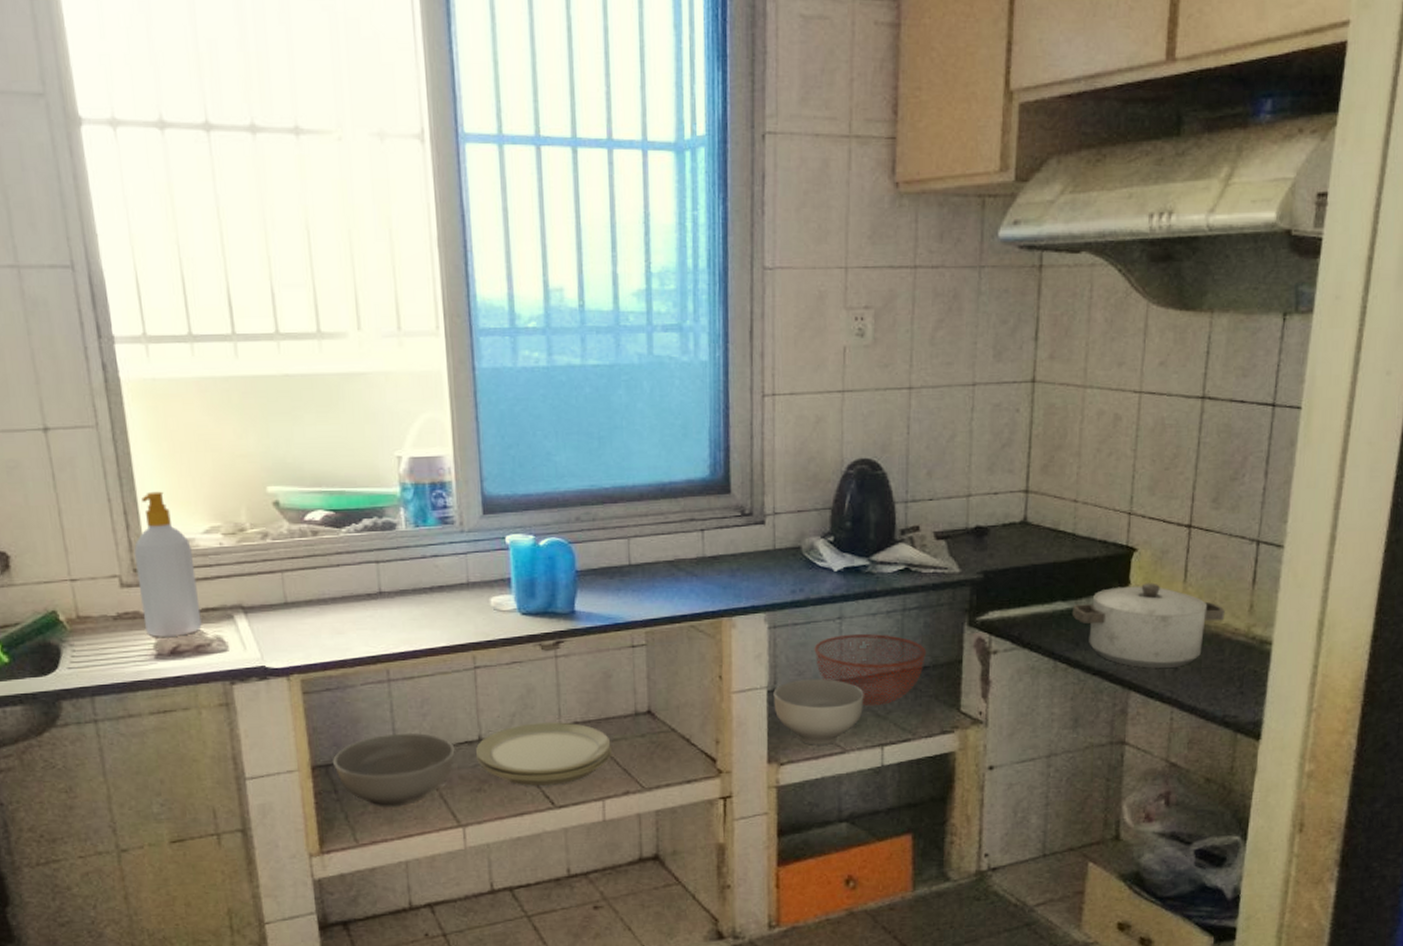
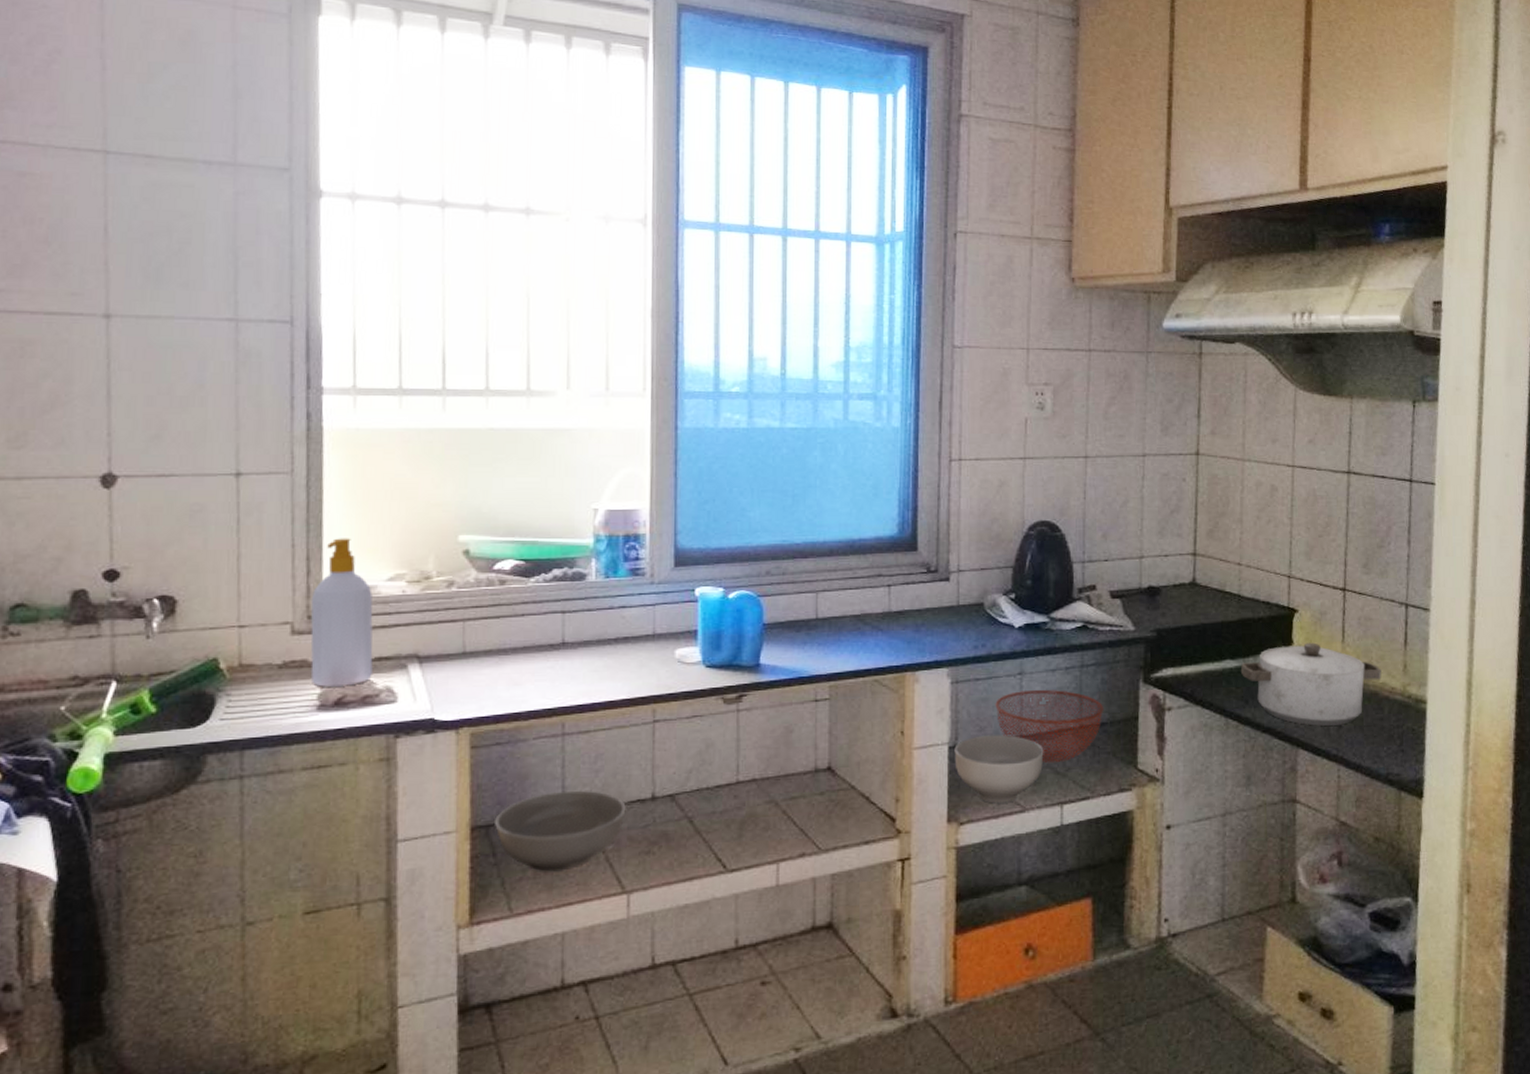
plate: present [476,722,611,786] -> none [648,779,789,848]

